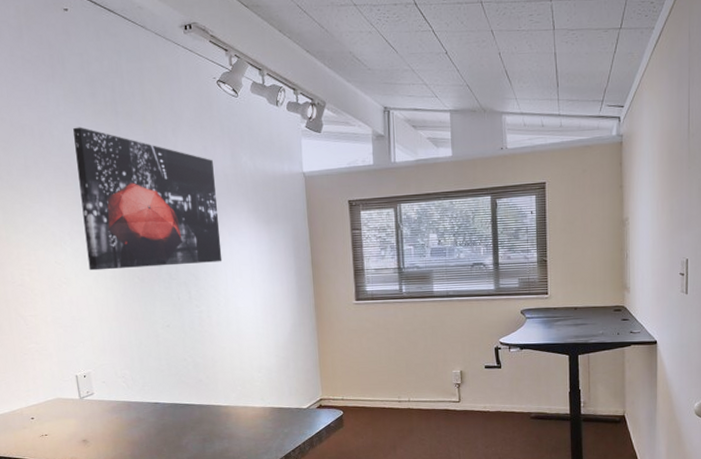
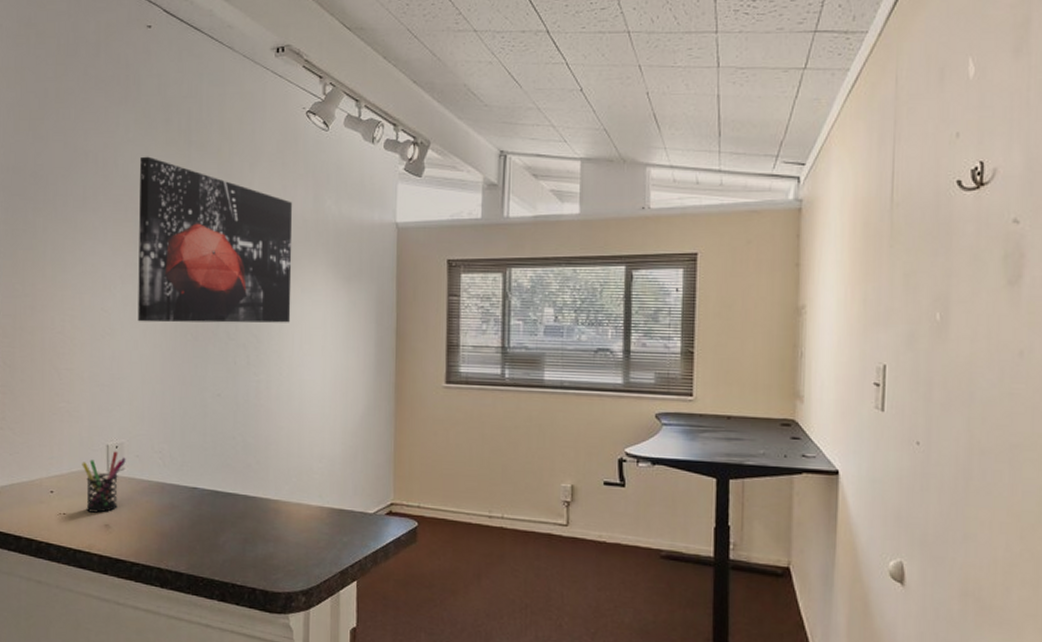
pen holder: none [56,380,94,432] -> present [82,451,126,513]

